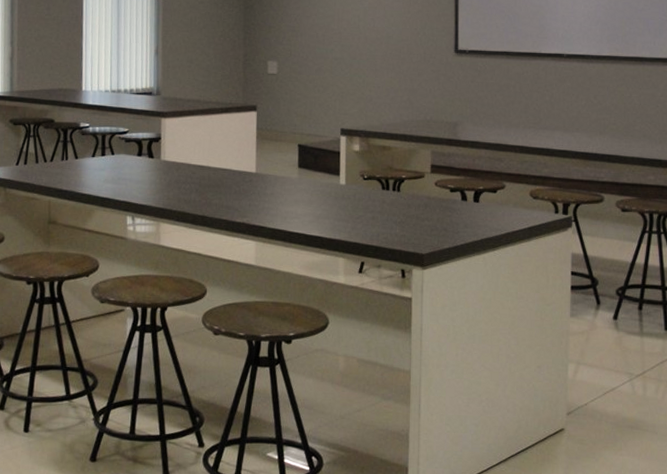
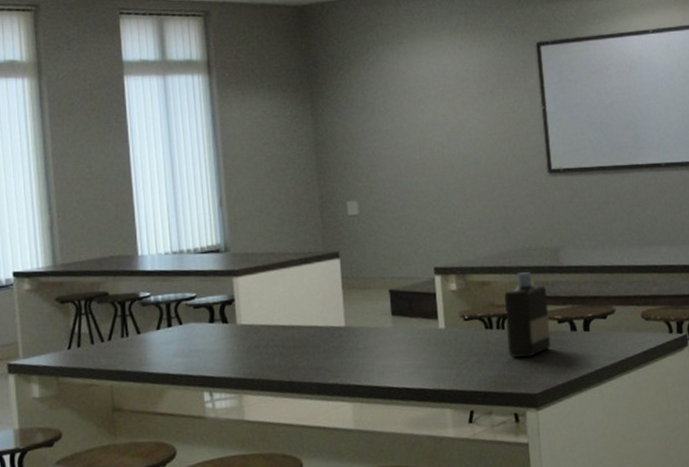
bottle: none [401,142,443,220] -> present [504,272,551,359]

